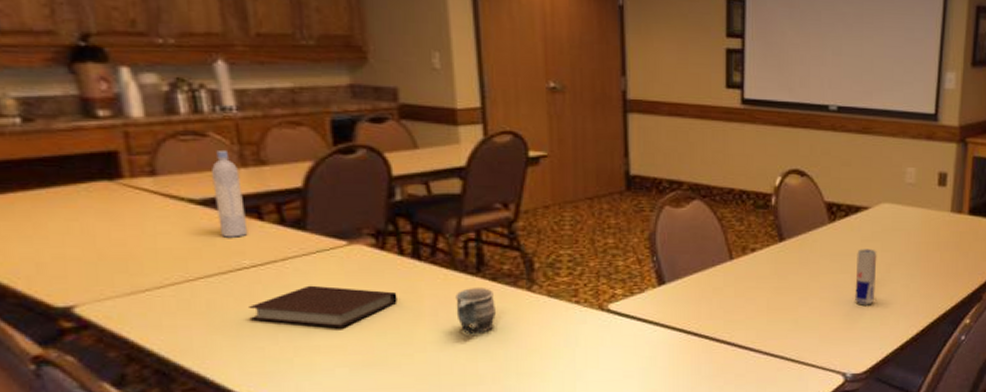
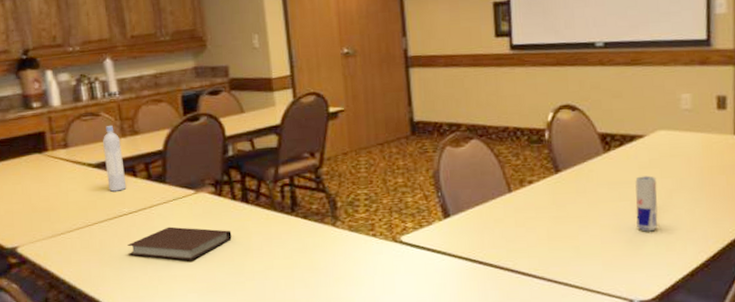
mug: present [455,286,496,334] -> none [275,224,308,264]

